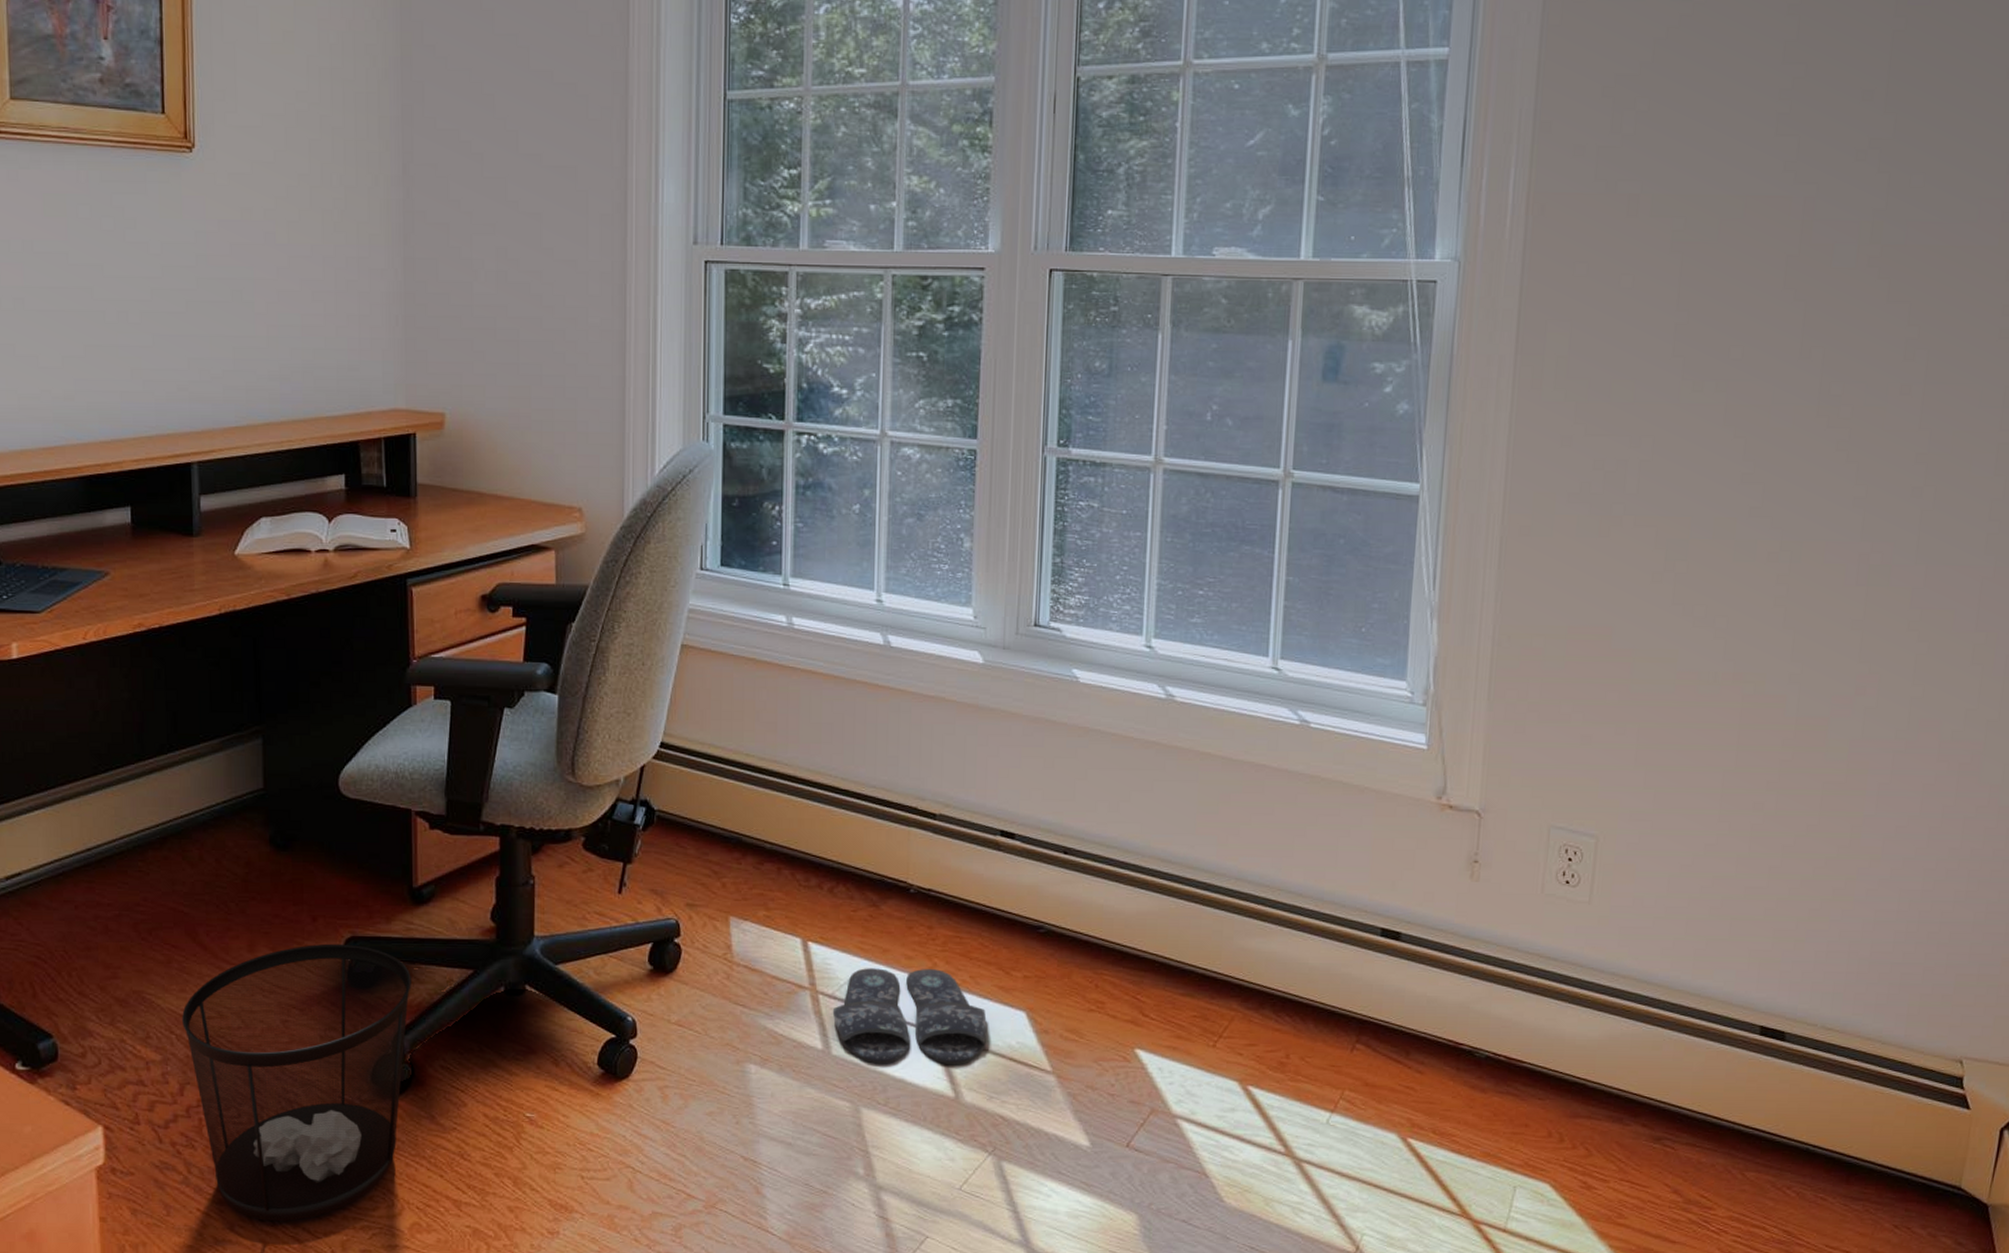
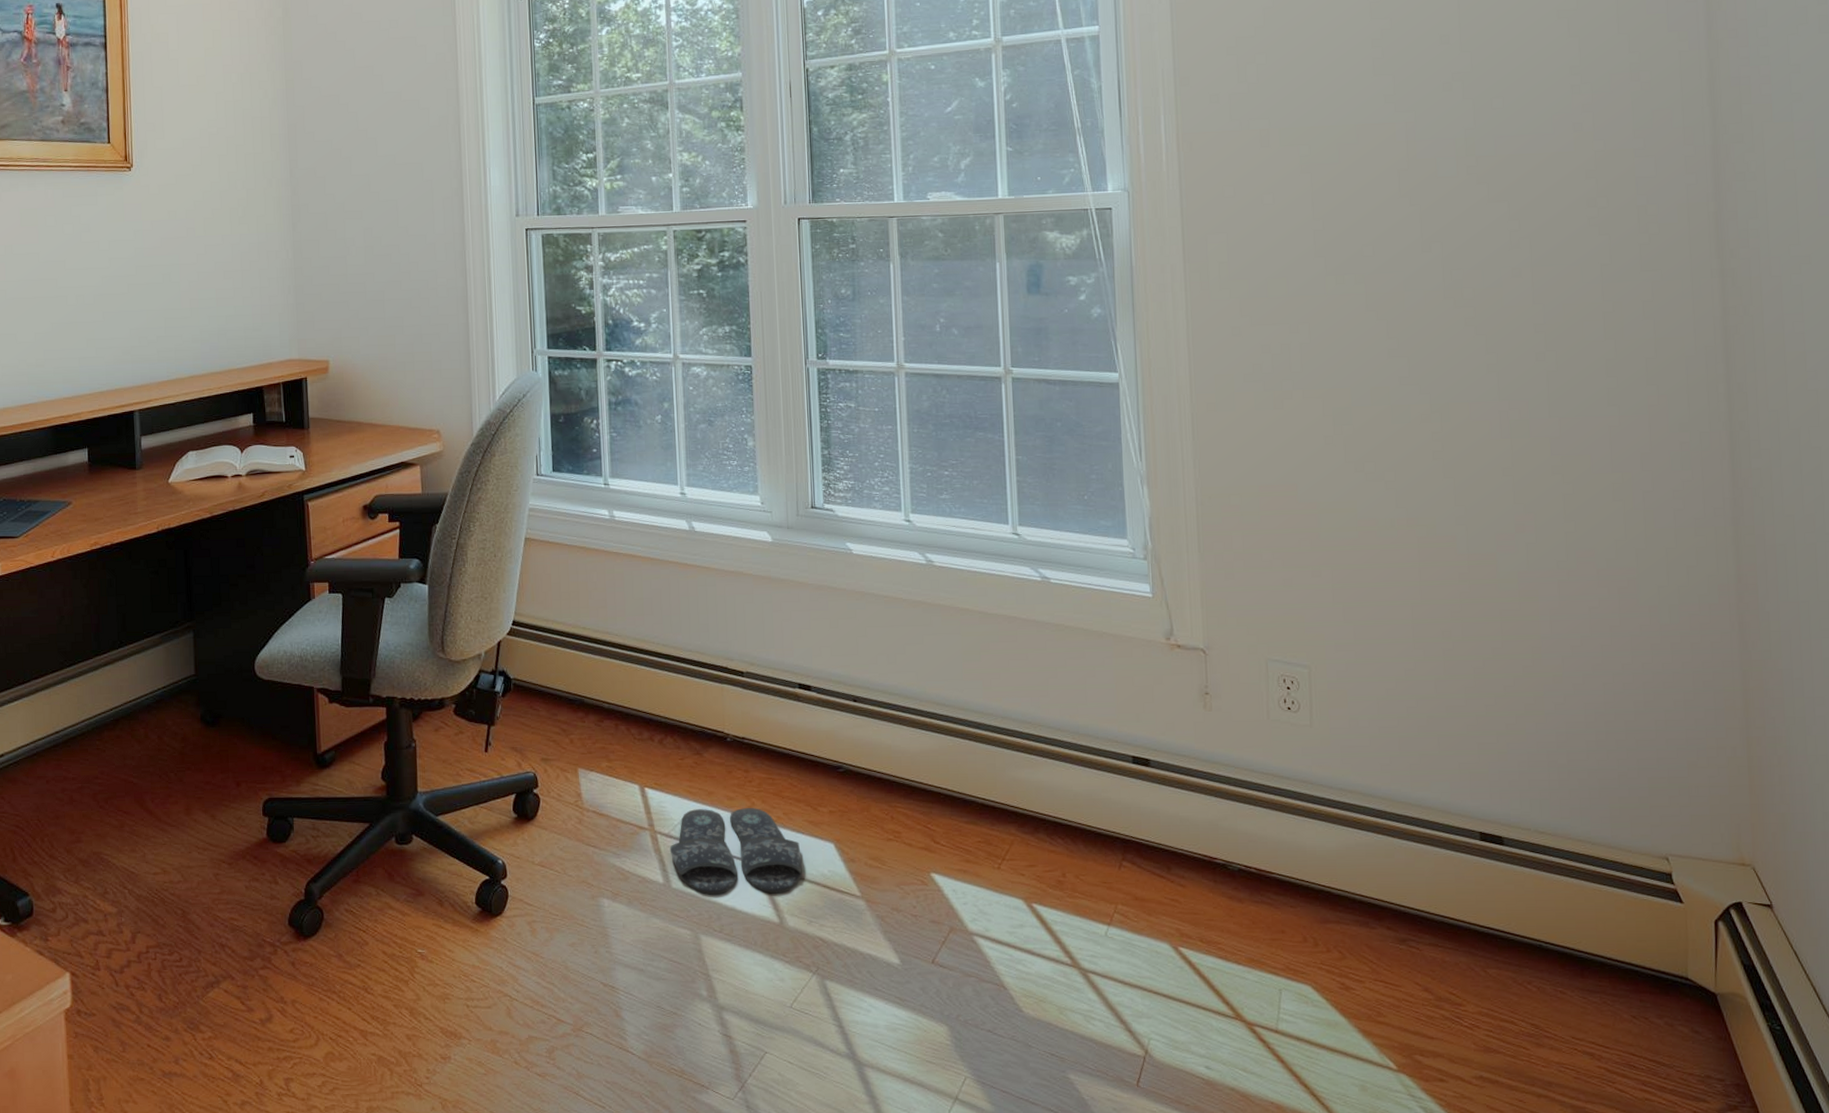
waste bin: present [182,943,411,1221] -> none [133,805,319,1054]

